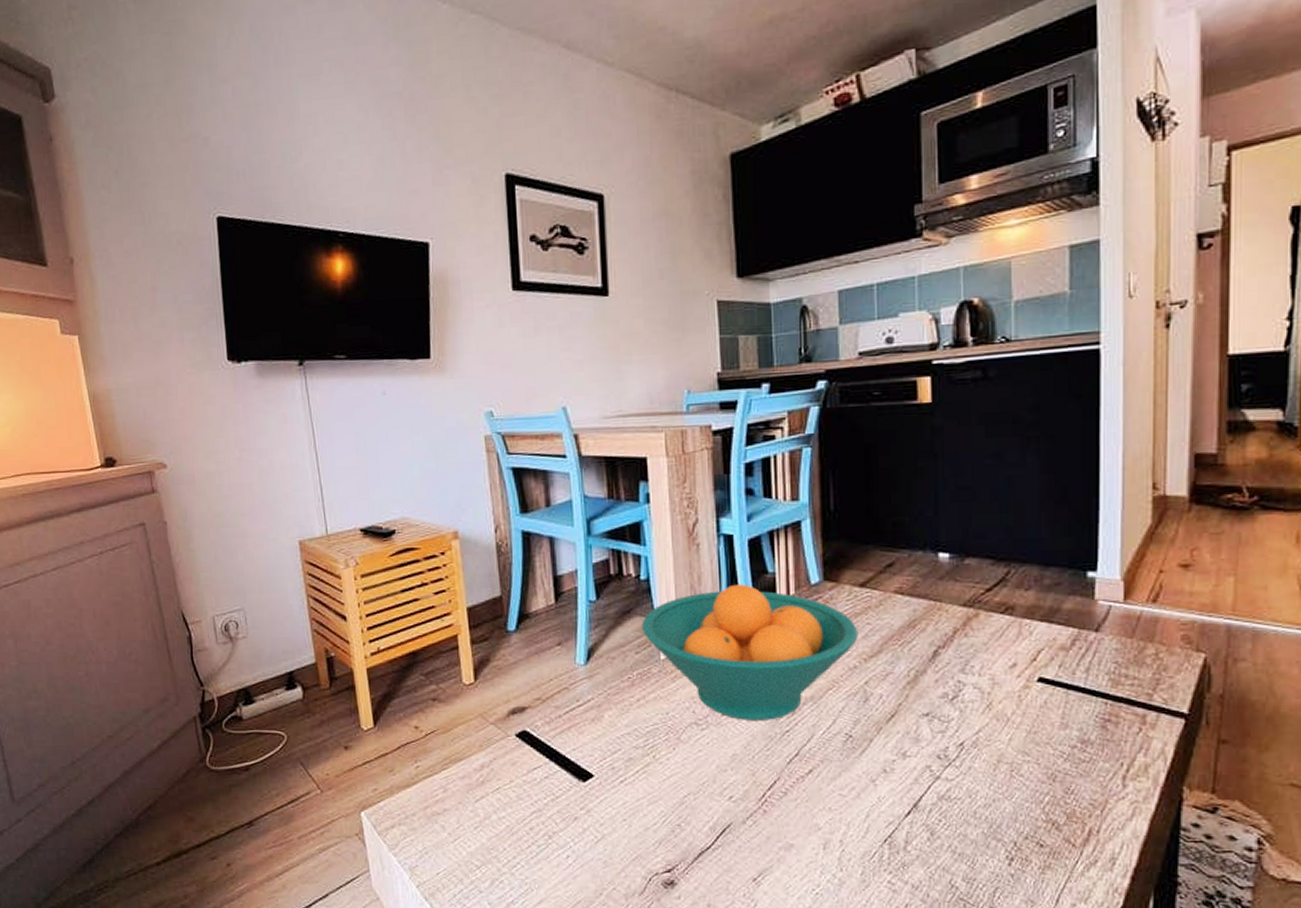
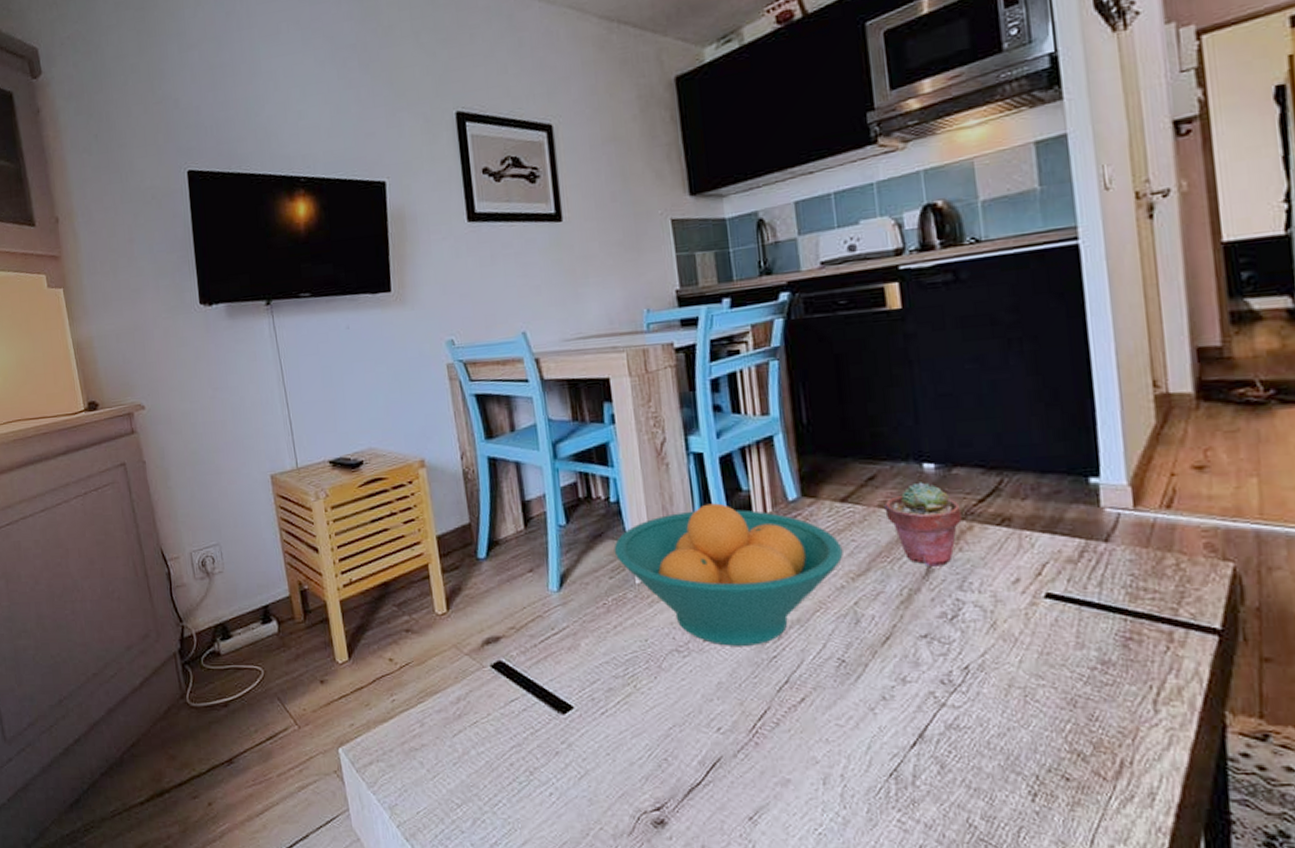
potted succulent: none [900,570,970,650] -> present [884,482,962,567]

